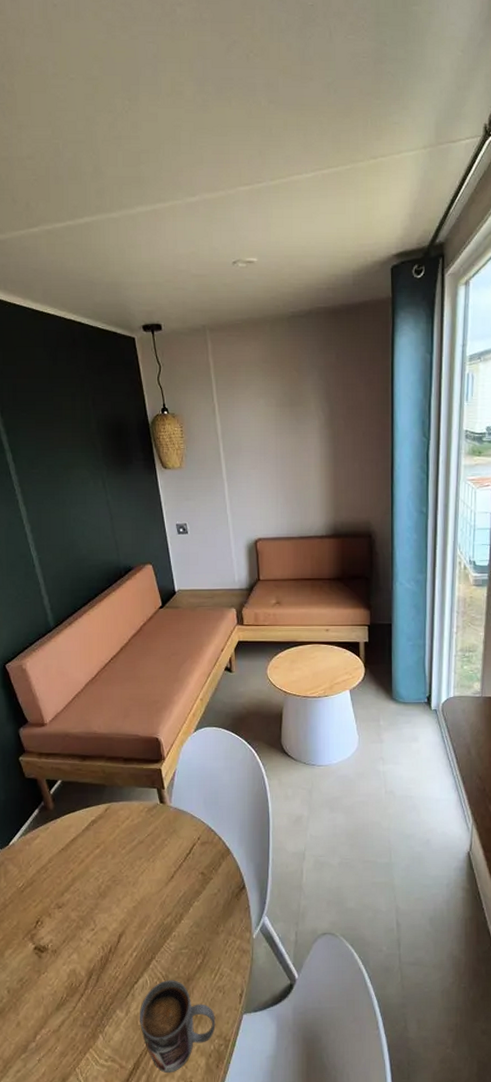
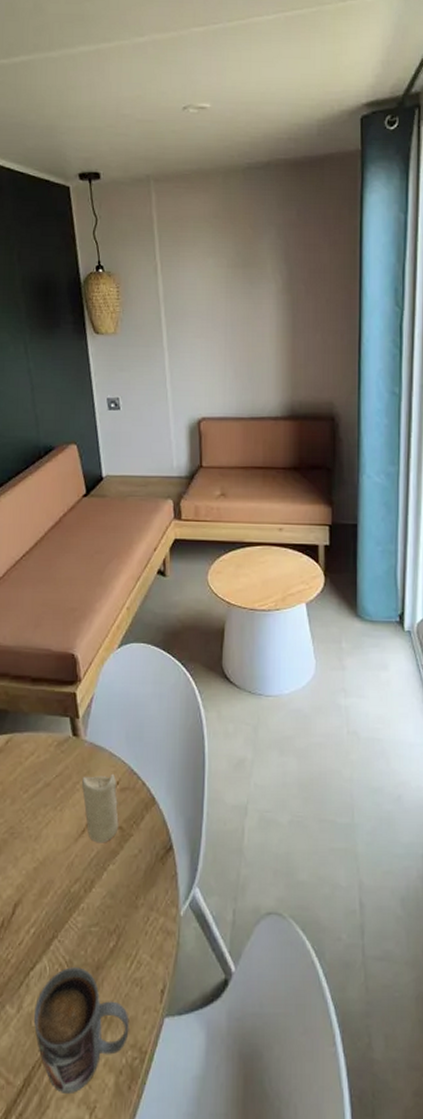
candle: none [170,831,201,886] -> present [82,773,119,843]

